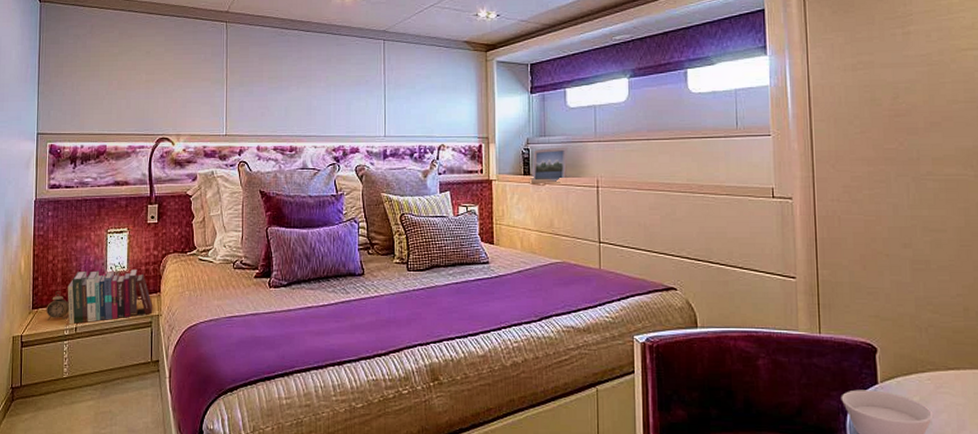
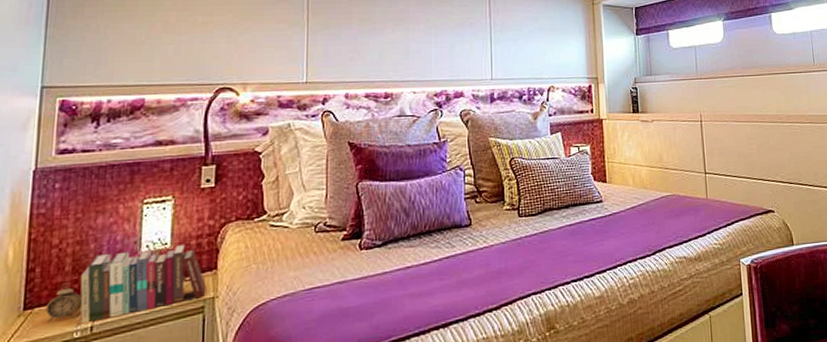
picture frame: present [531,146,568,183] -> none [640,84,673,120]

